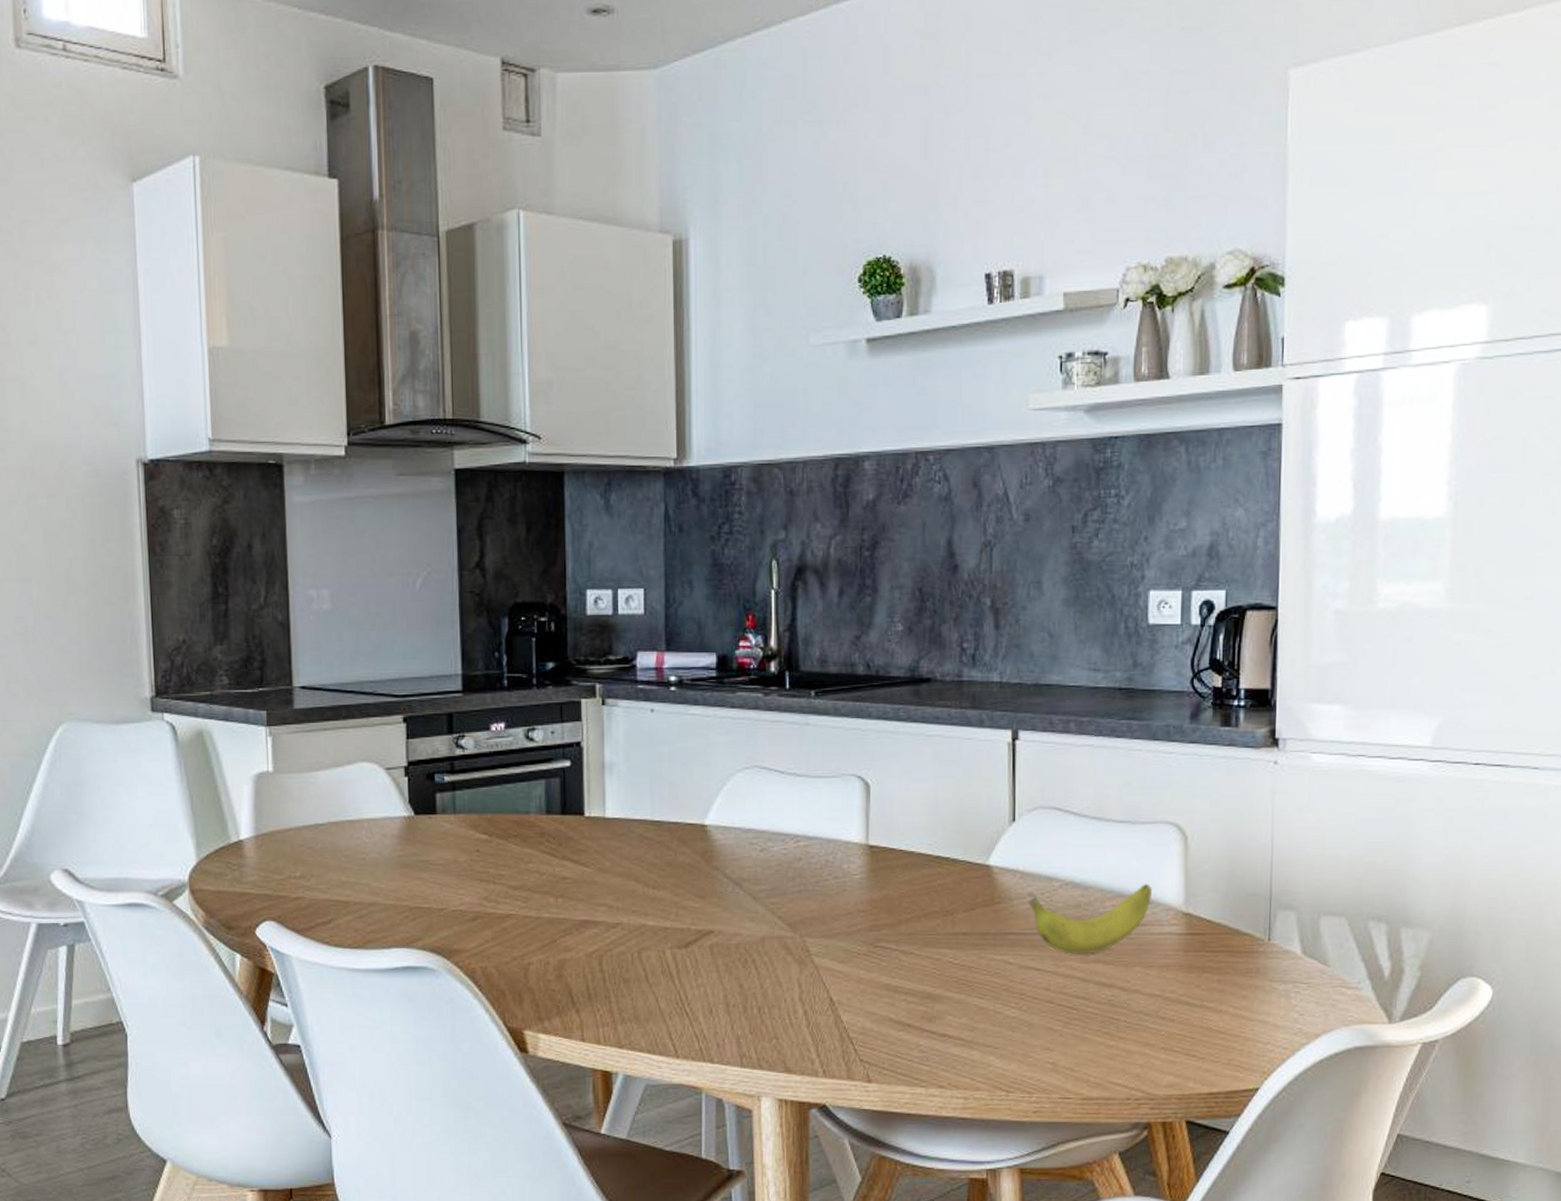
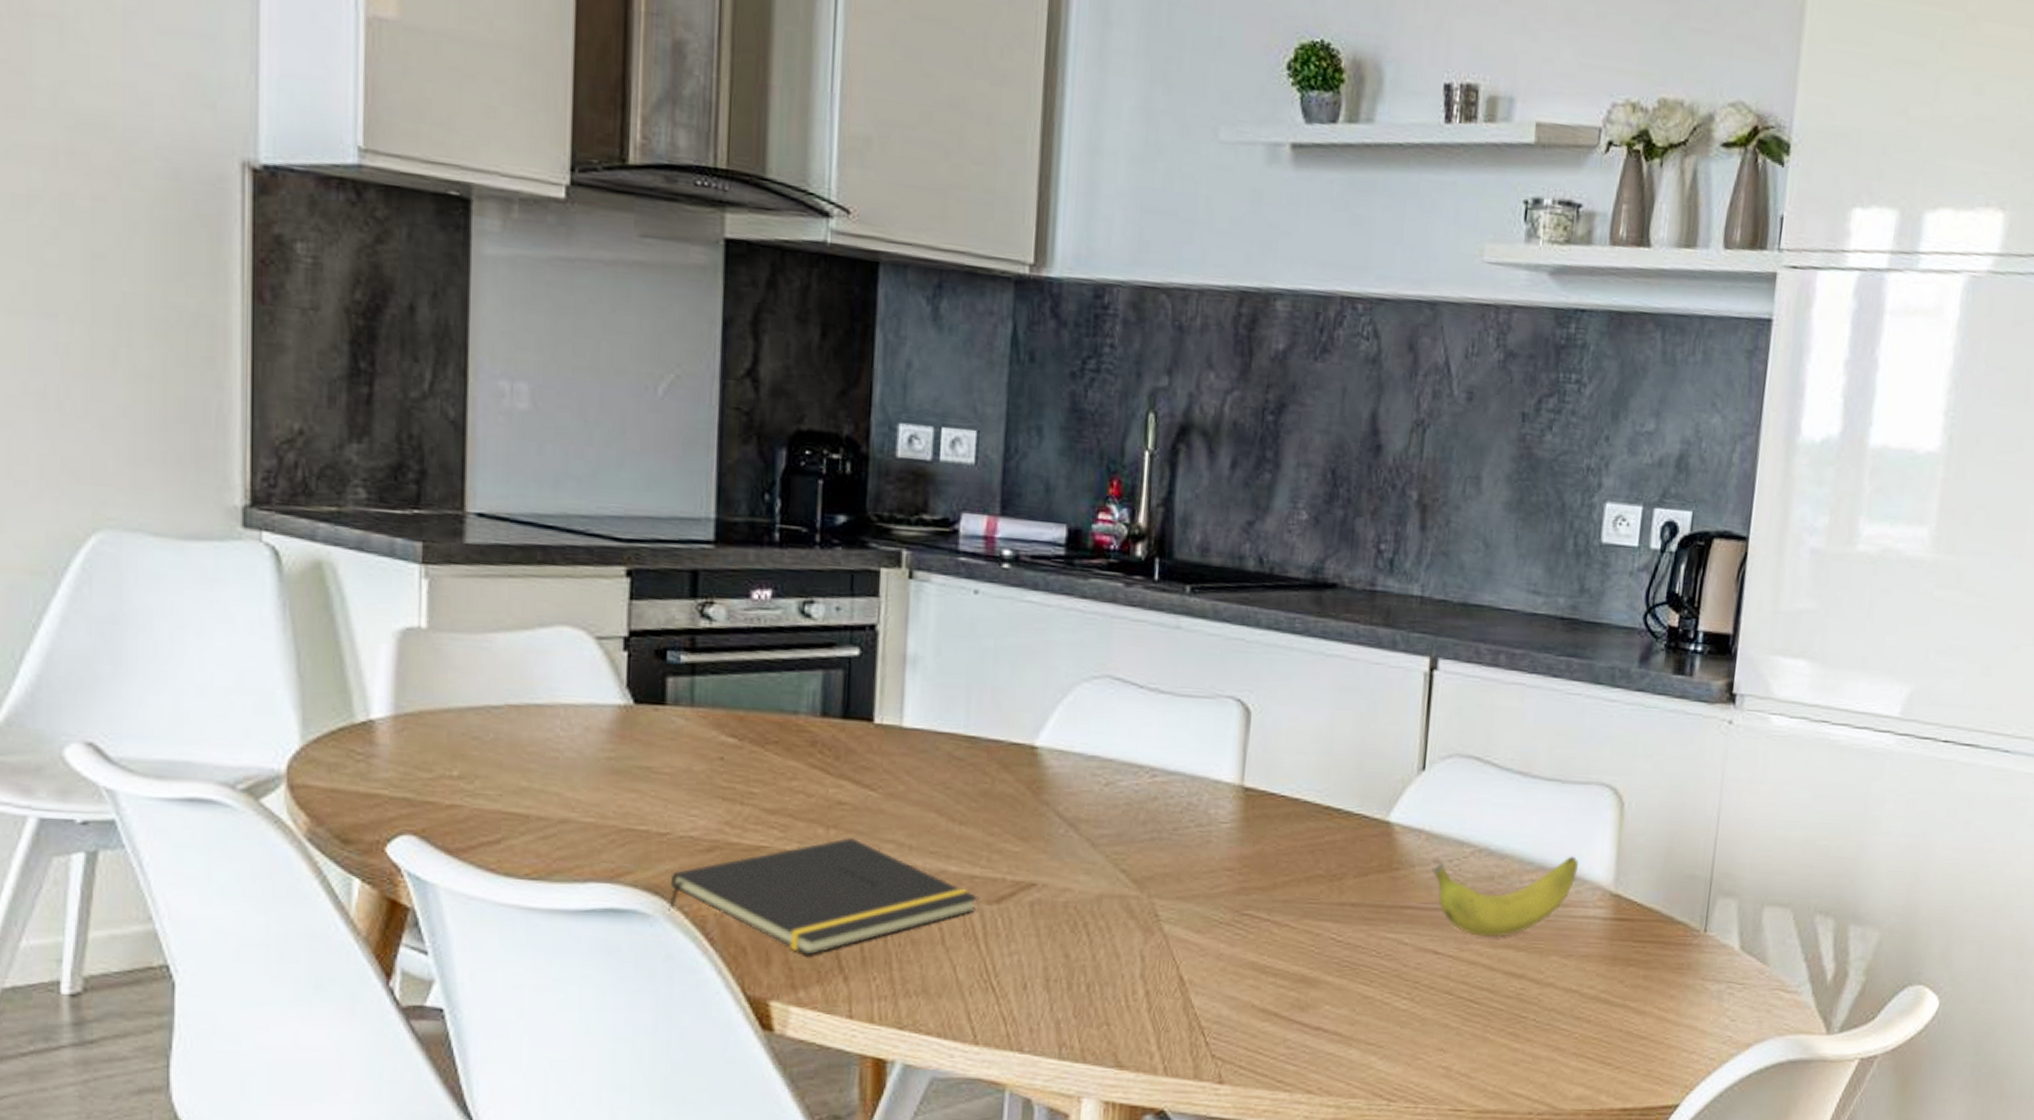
notepad: none [448,904,672,994] -> present [669,838,979,955]

